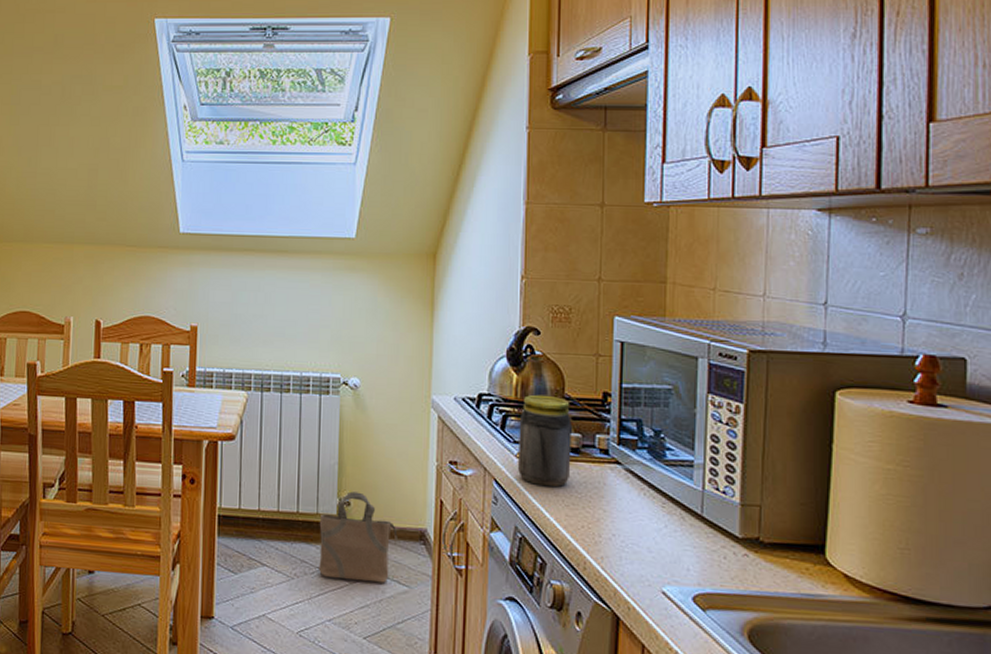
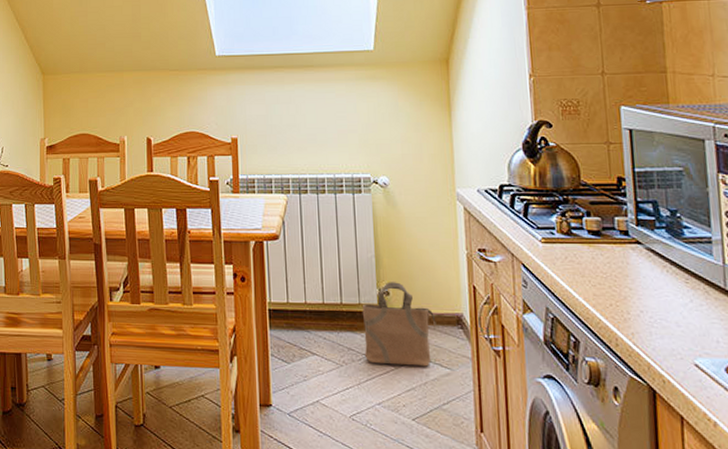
jar: present [518,394,572,487] -> none [540,183,594,269]

